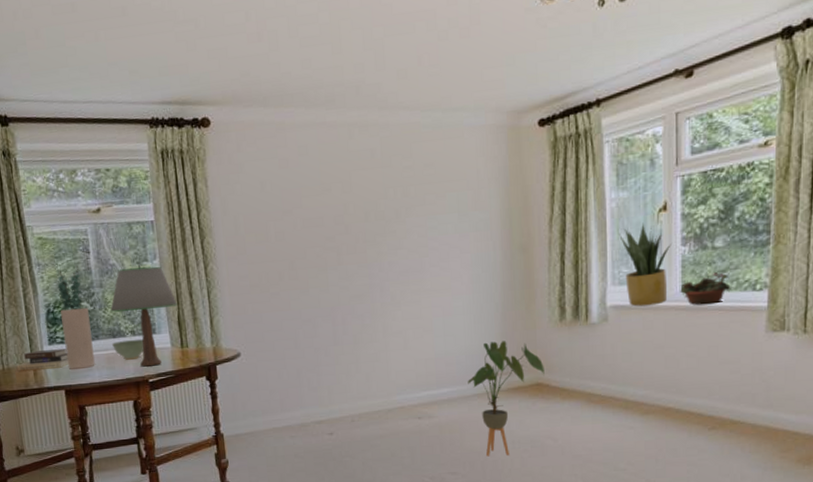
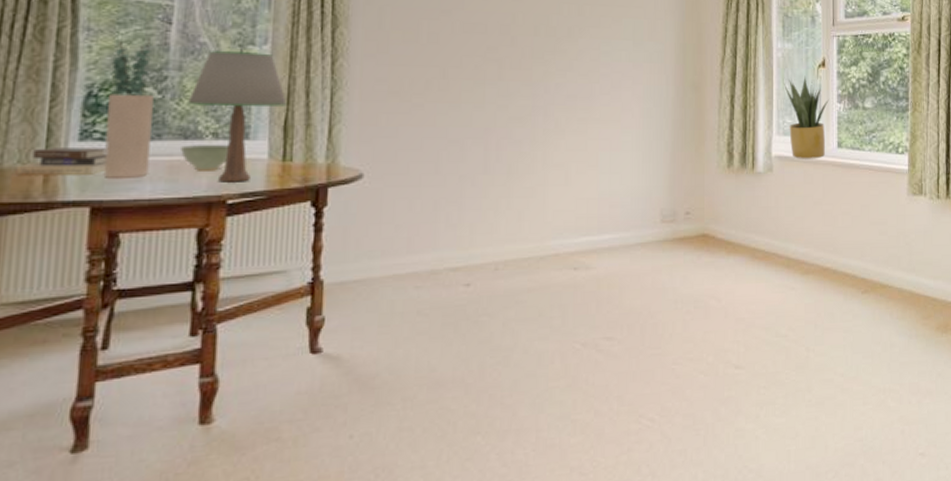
house plant: present [468,341,545,457] -> none [631,184,711,319]
succulent planter: present [680,272,735,307] -> none [836,132,882,164]

